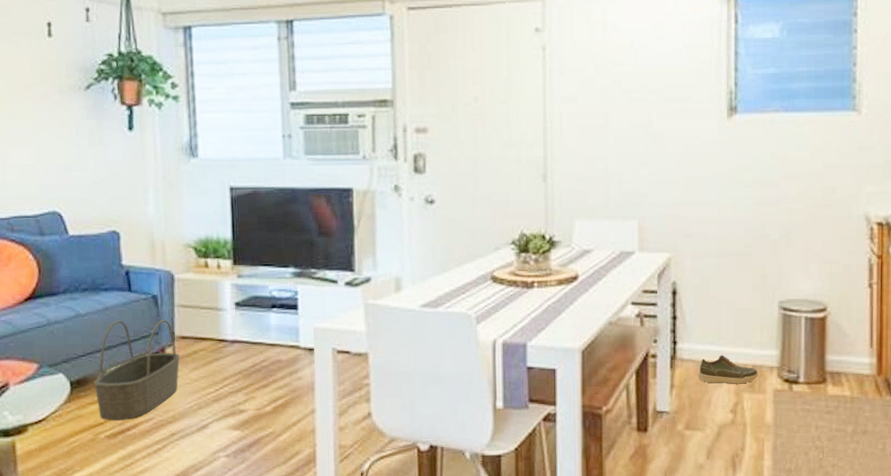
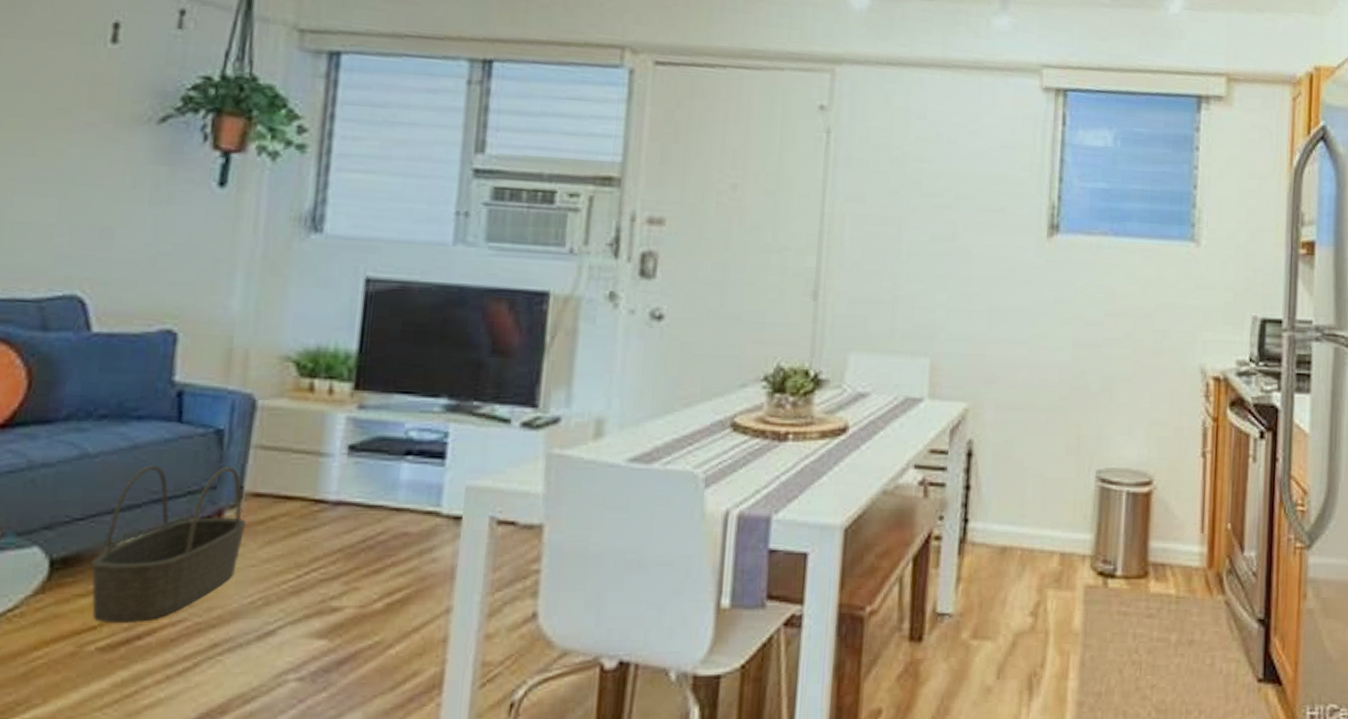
shoe: present [697,355,758,384] -> none [991,538,1067,577]

